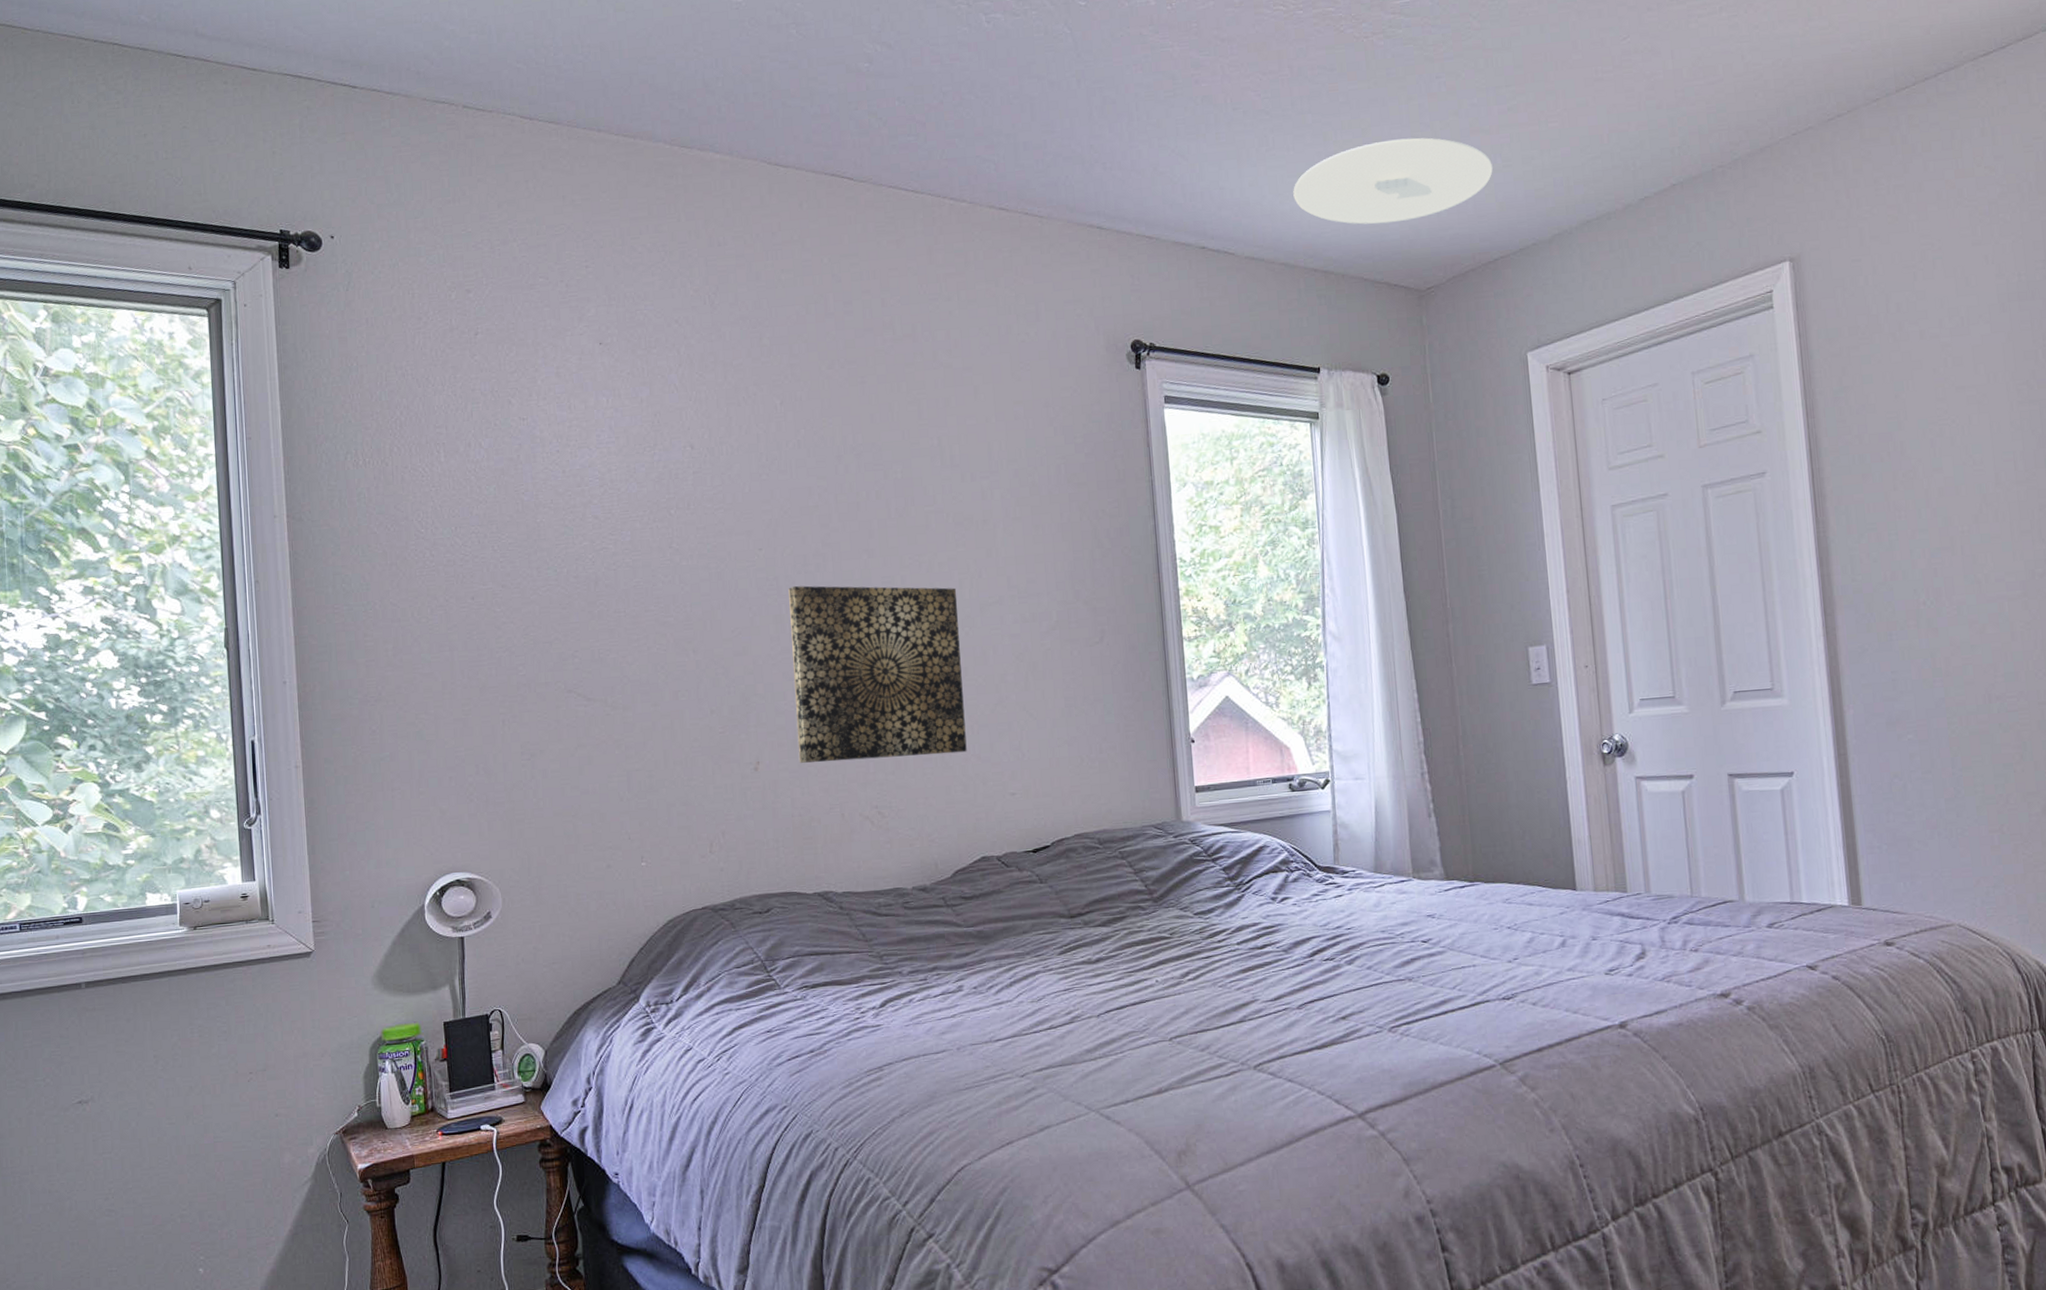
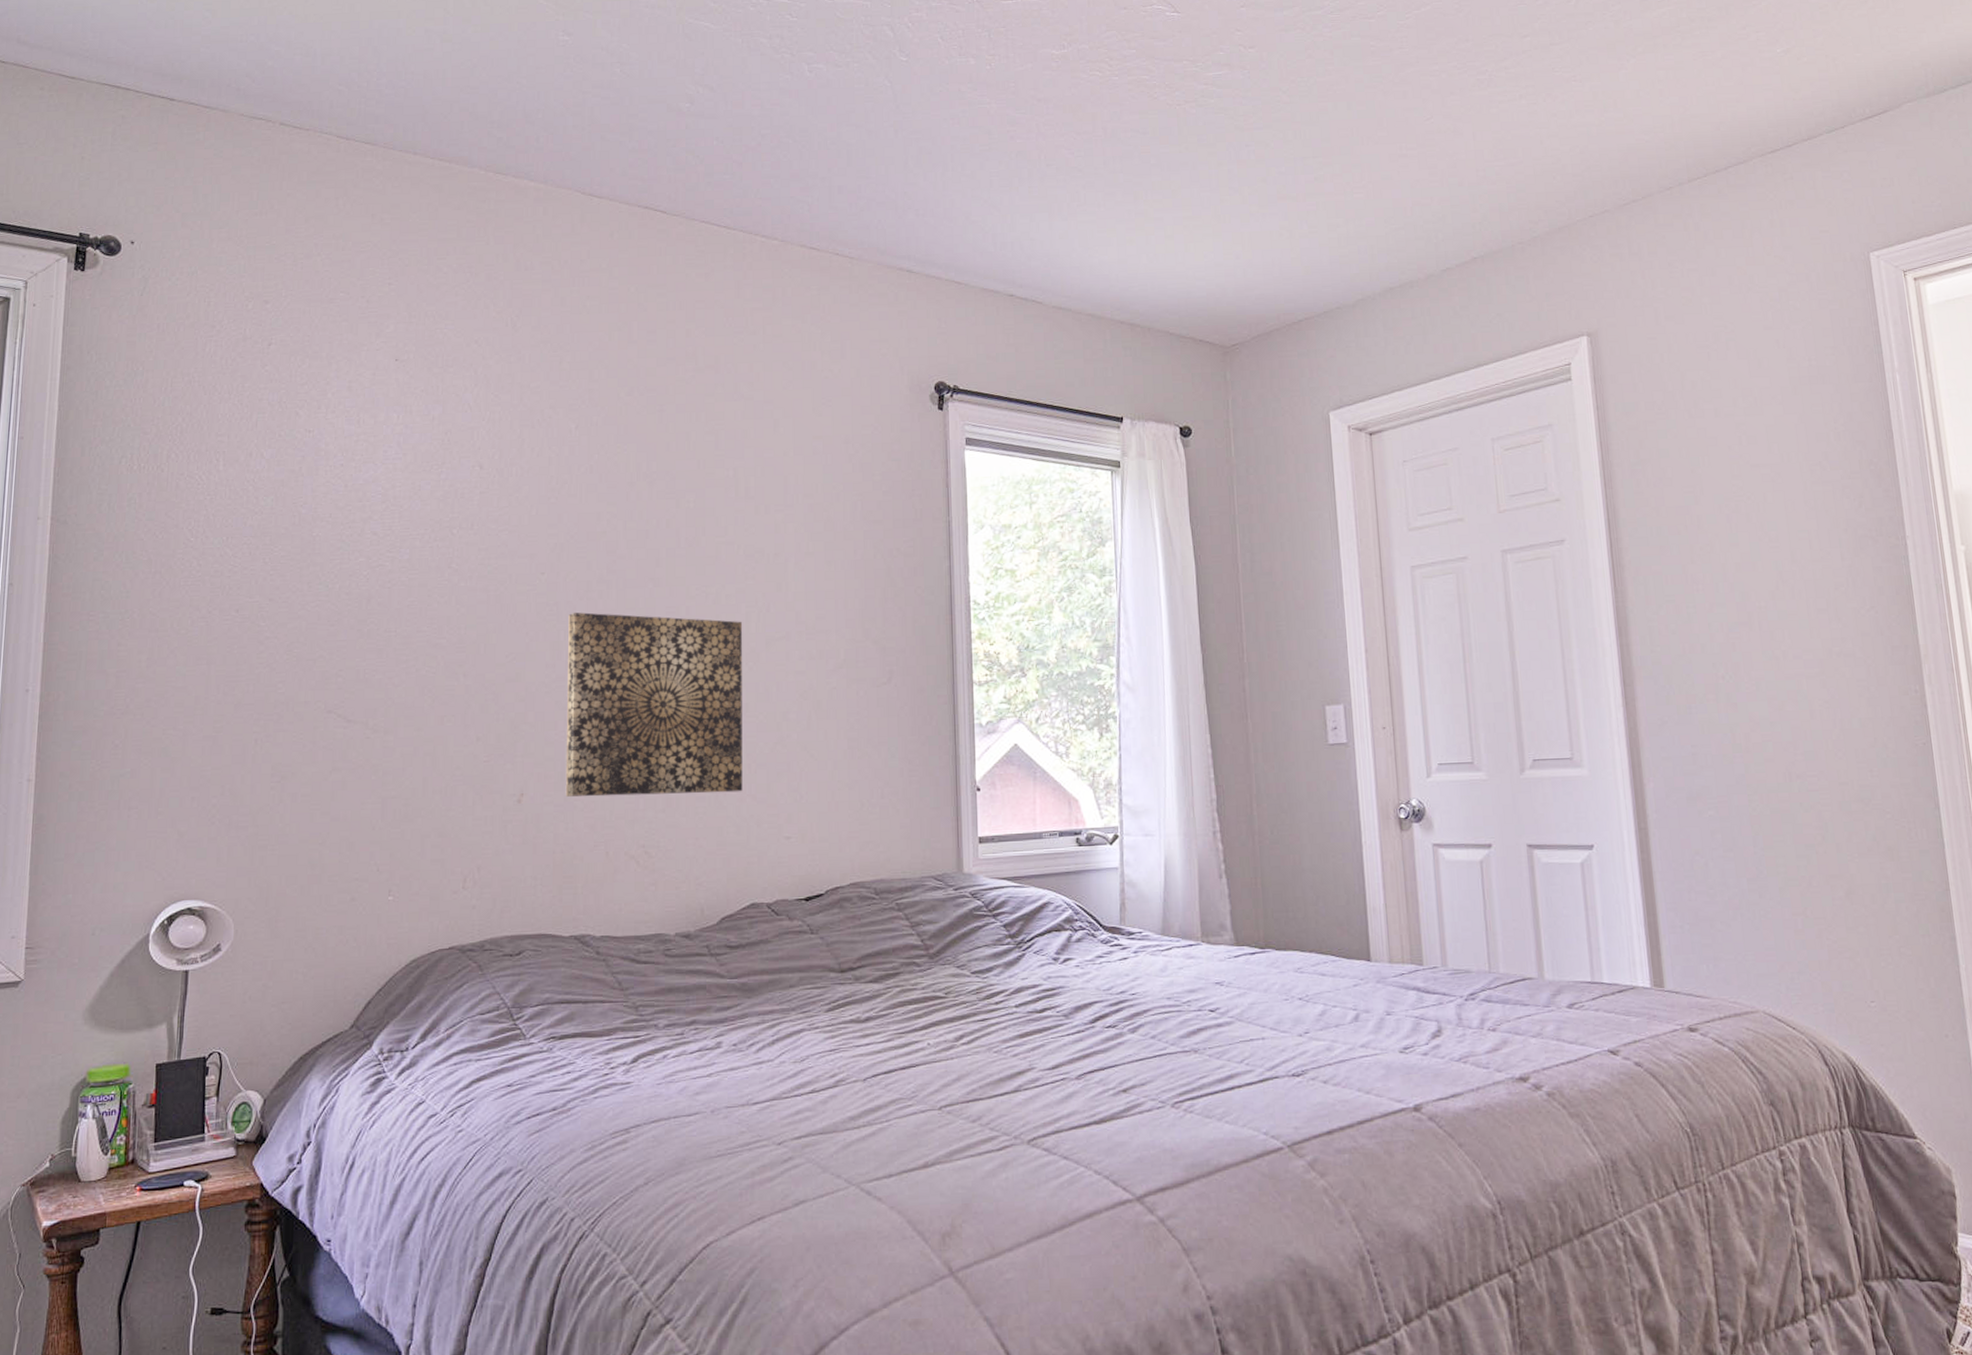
ceiling light: present [1293,137,1493,225] -> none [1102,201,1299,281]

